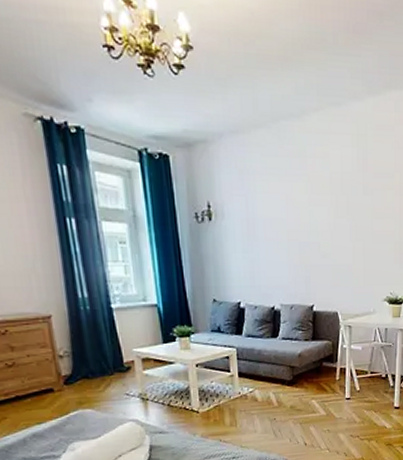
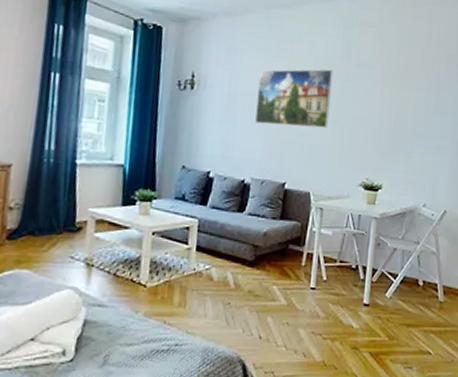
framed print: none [275,183,351,249] -> present [255,69,333,129]

